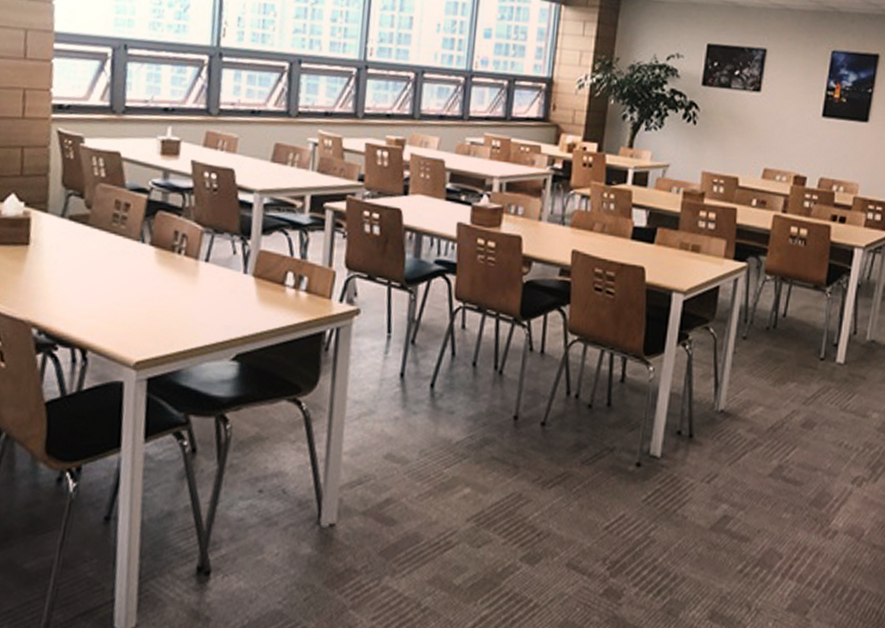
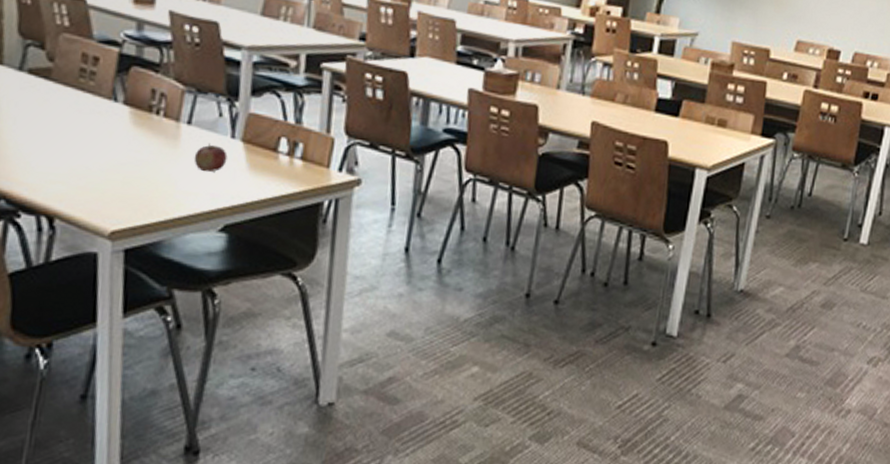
apple: none [210,278,240,306] -> present [194,143,228,173]

